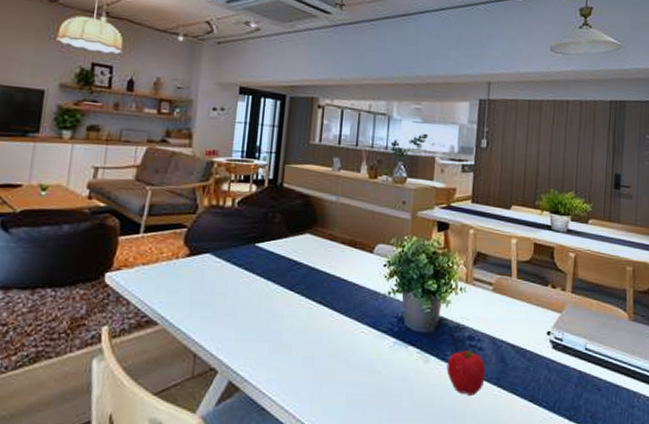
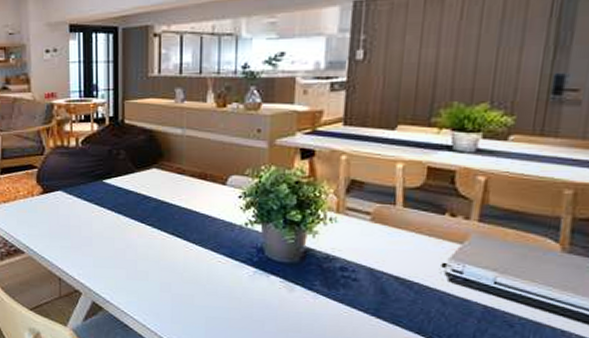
fruit: present [446,349,486,395] -> none [314,280,362,325]

